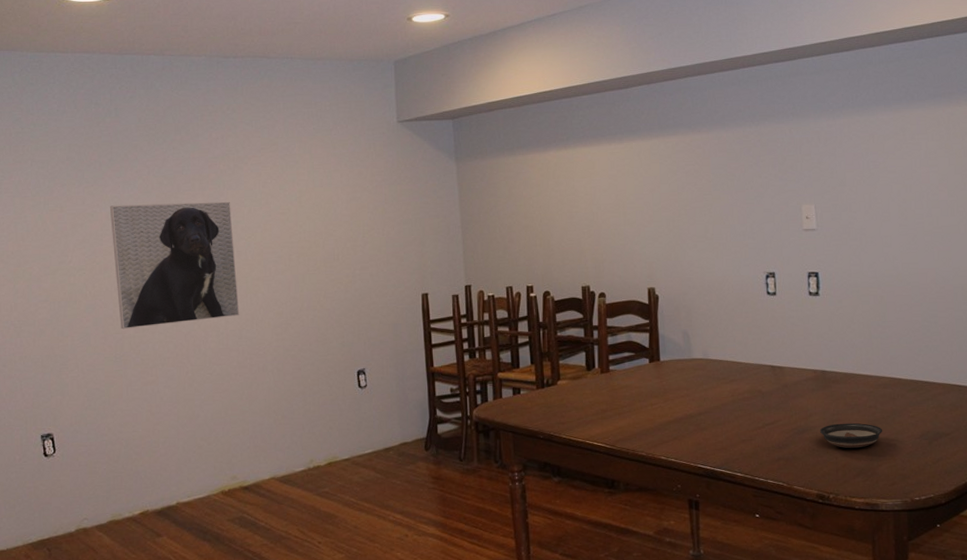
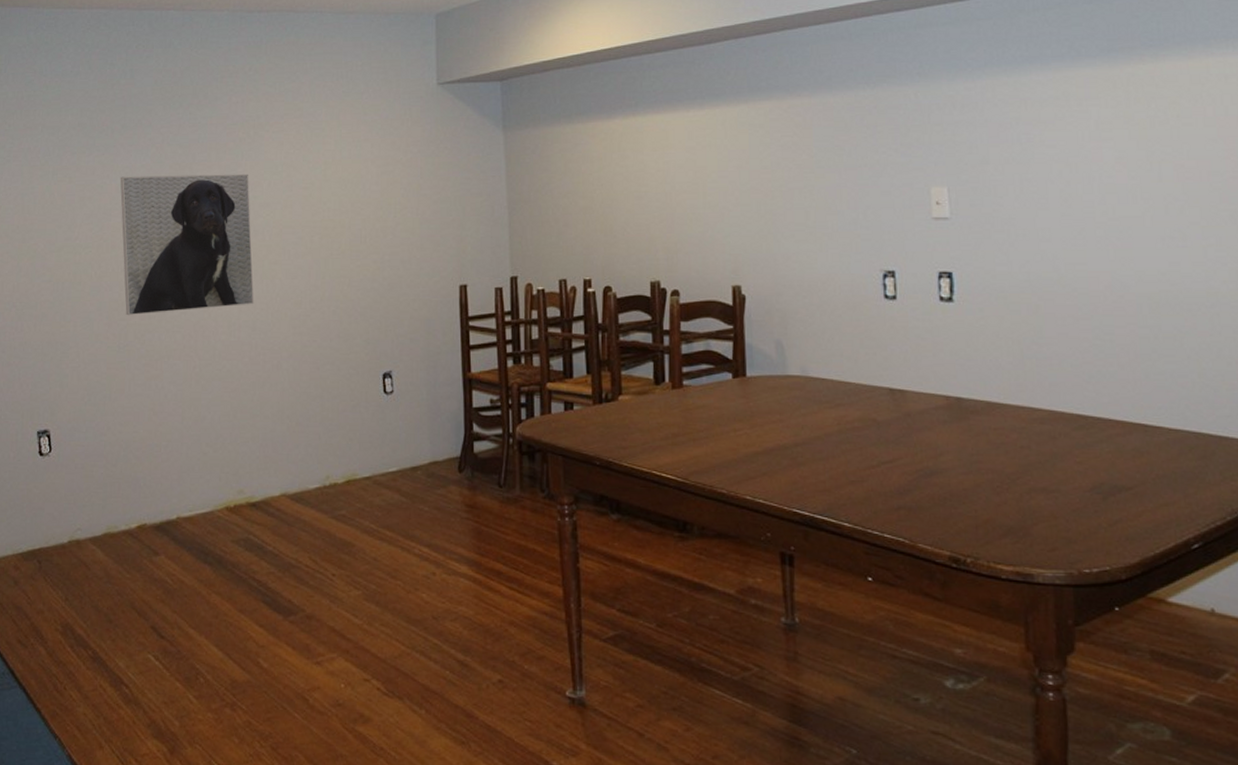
saucer: present [819,423,883,448] -> none [953,466,1040,499]

